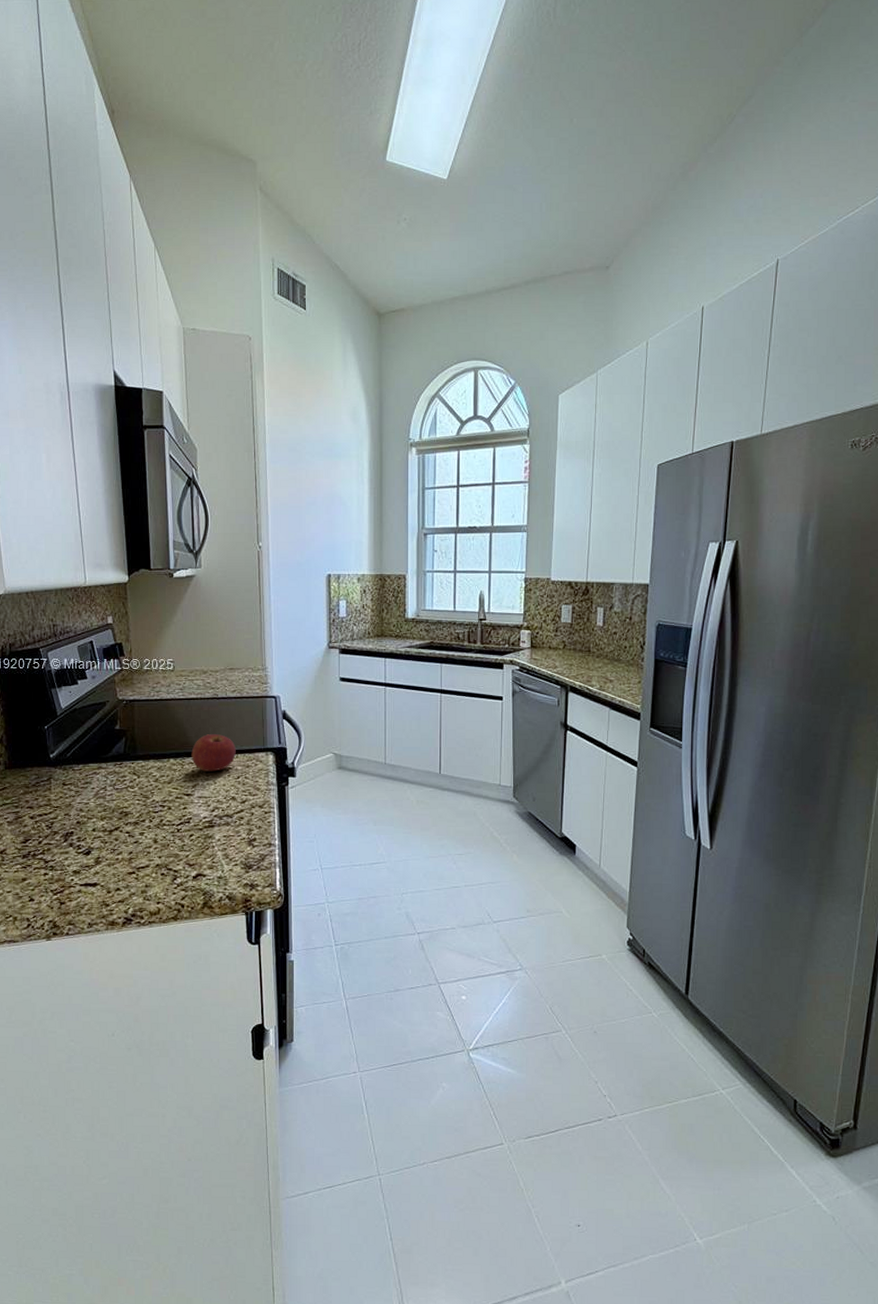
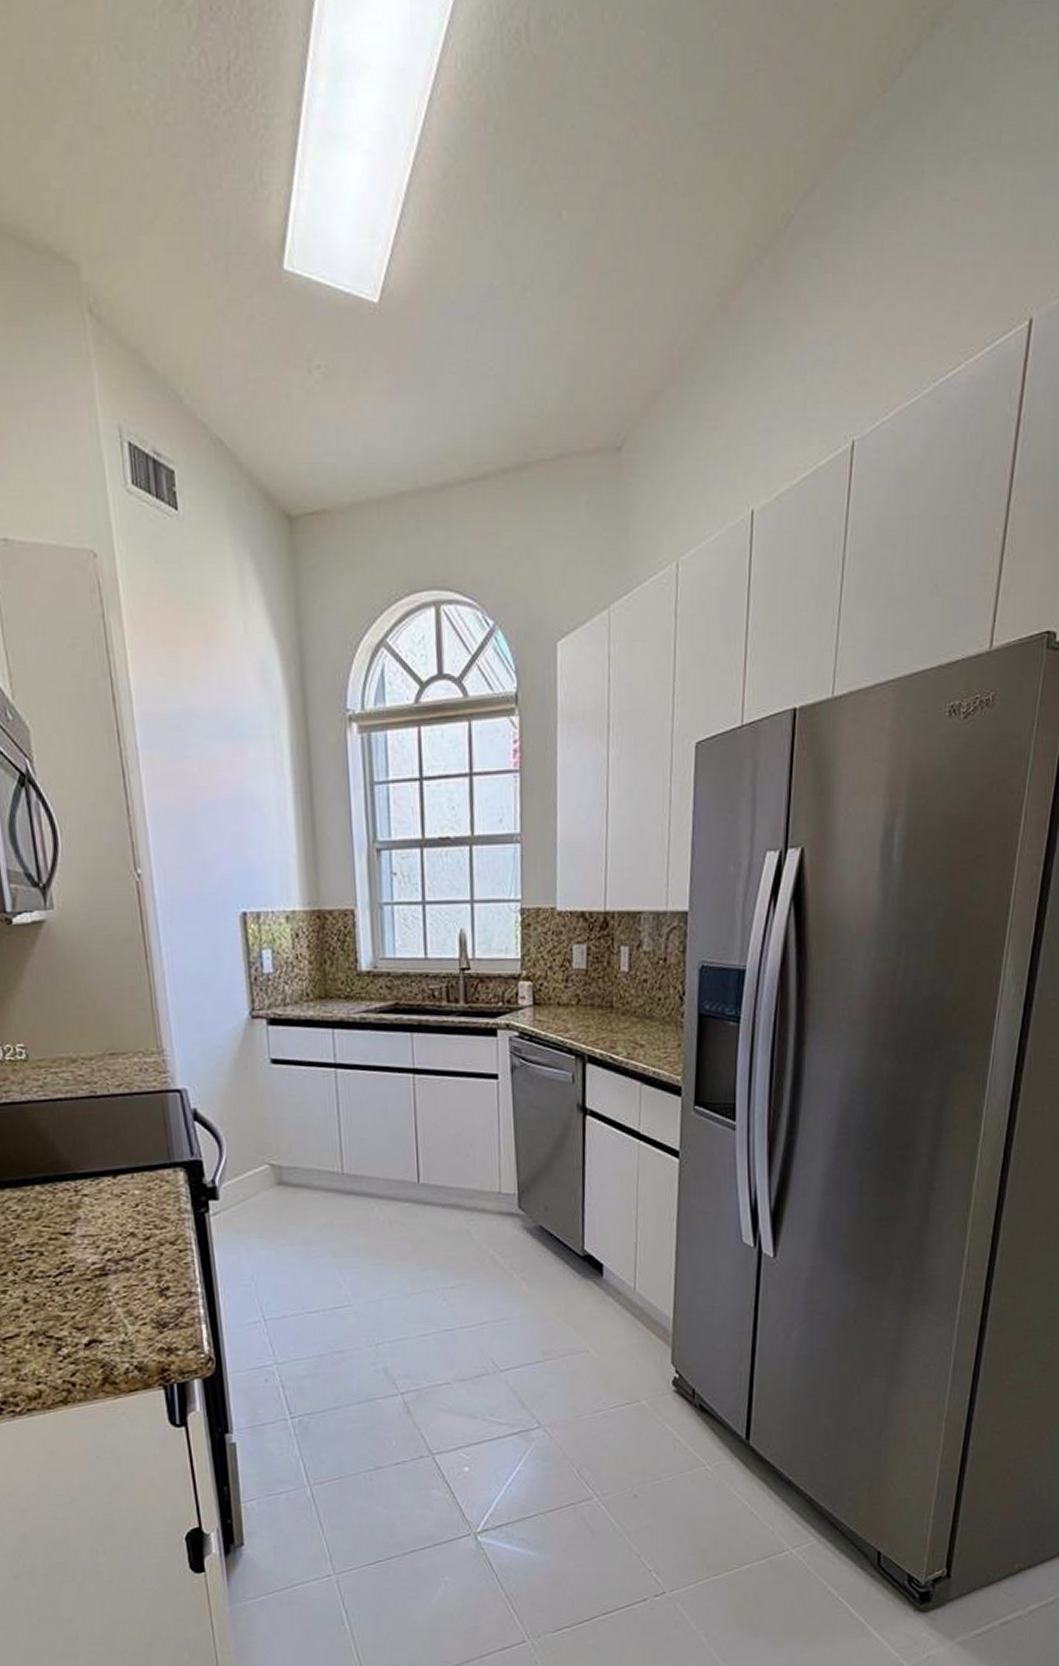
apple: present [191,734,236,772] -> none [65,1147,130,1200]

